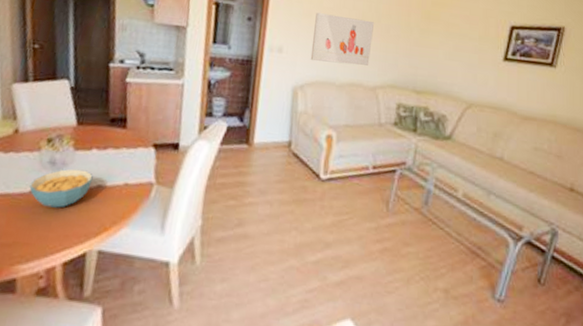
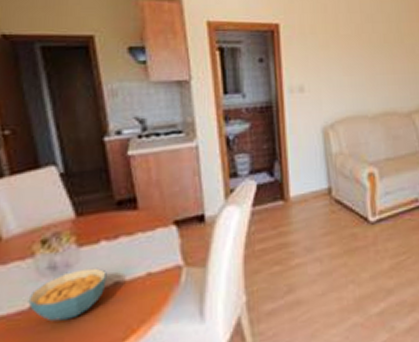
wall art: present [310,13,375,66] -> none [334,42,400,96]

